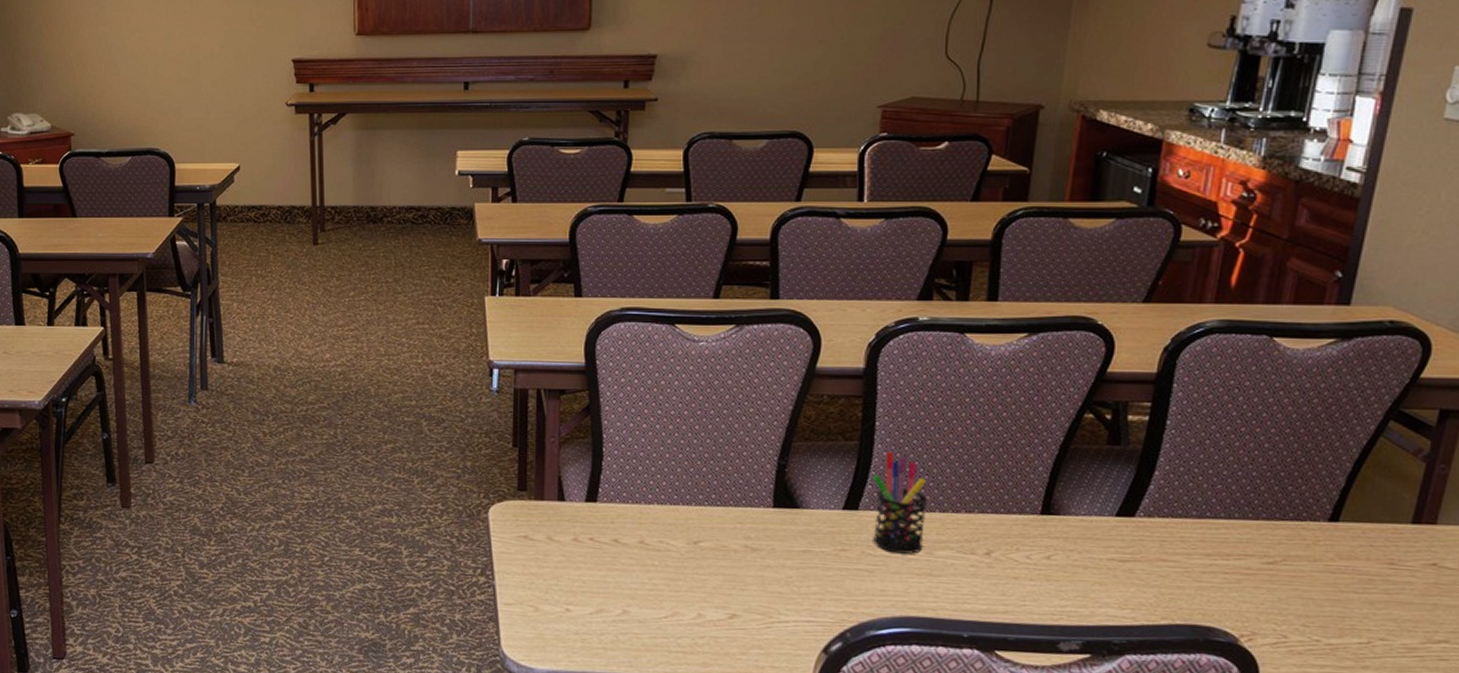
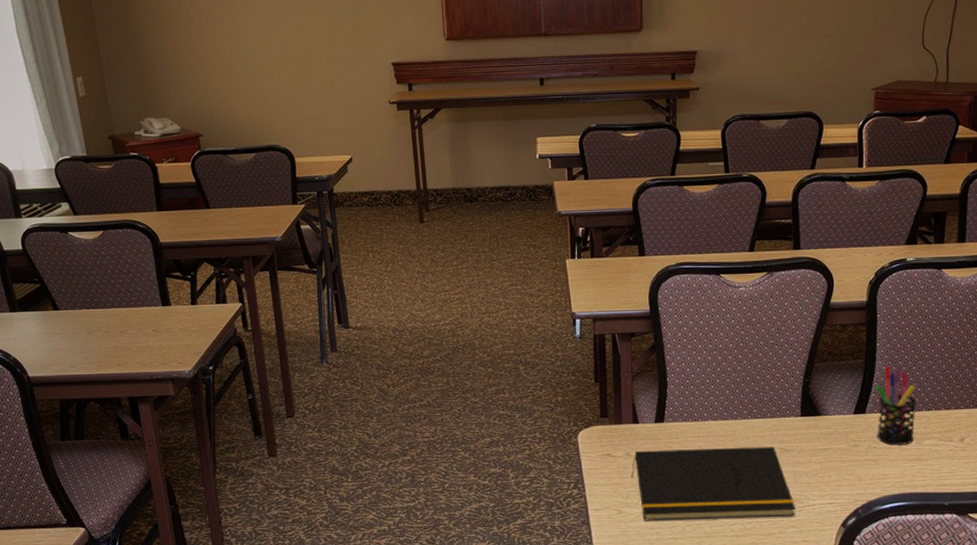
notepad: none [553,534,763,634] -> present [632,446,796,521]

